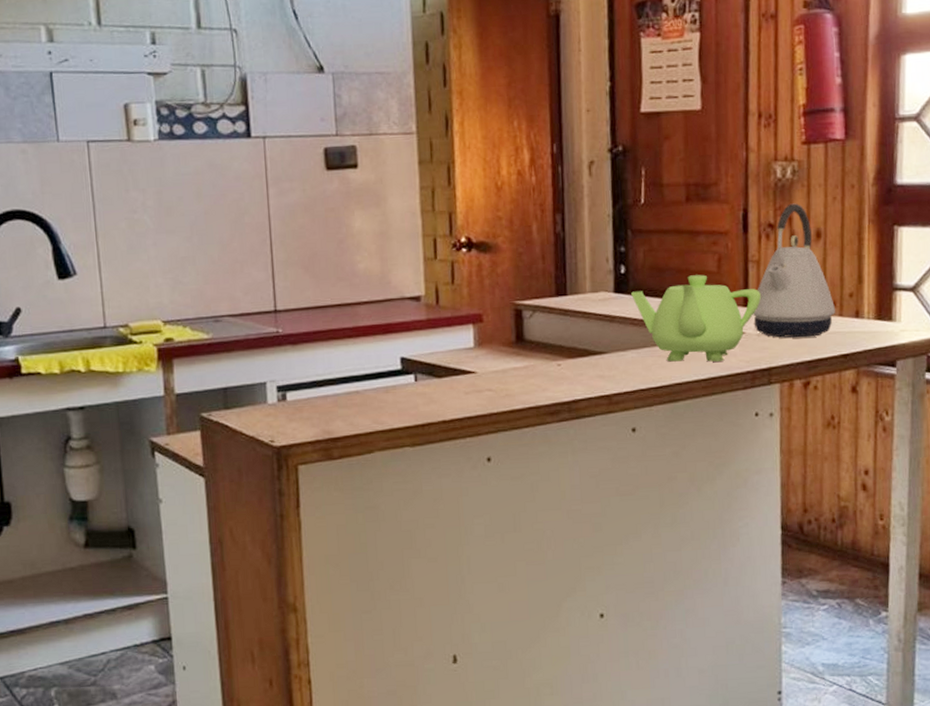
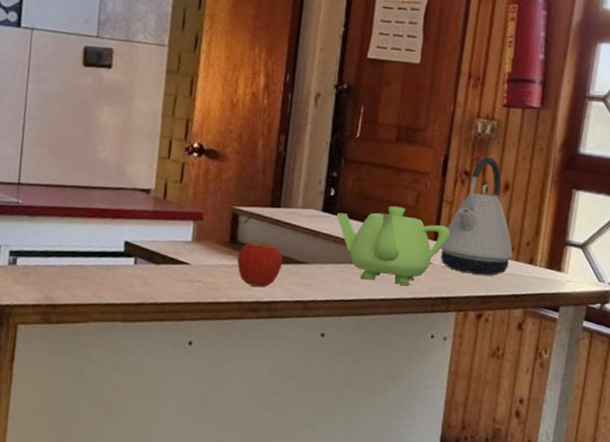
apple: none [527,336,578,387] -> present [237,241,283,287]

